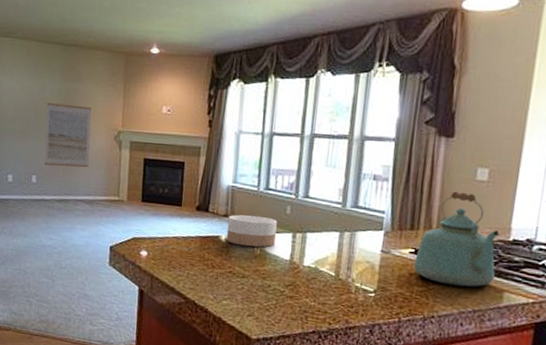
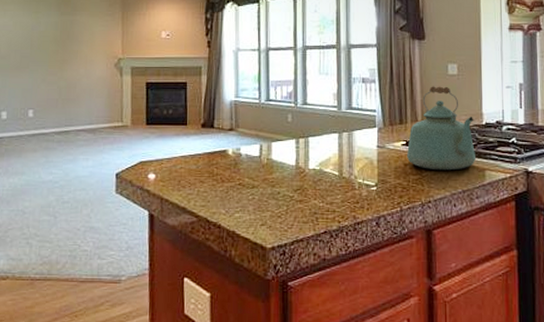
wall art: present [44,103,91,168] -> none [41,37,90,98]
bowl: present [226,214,277,248] -> none [233,126,280,157]

